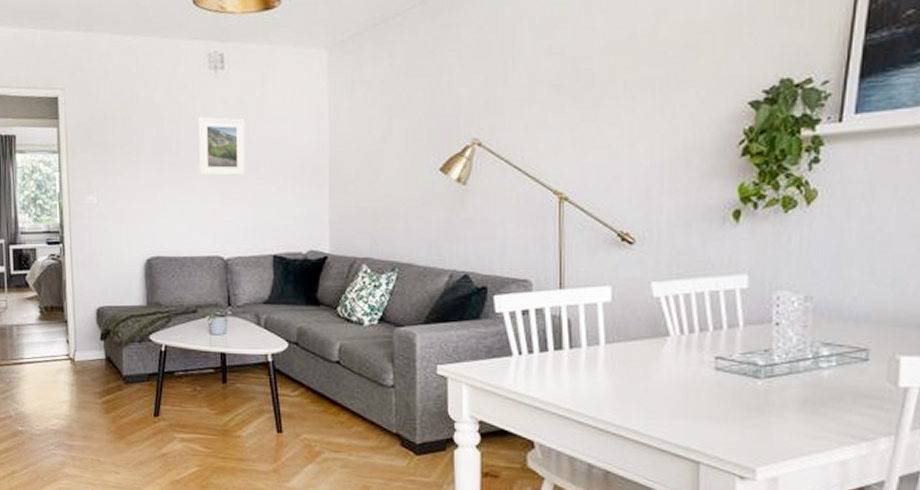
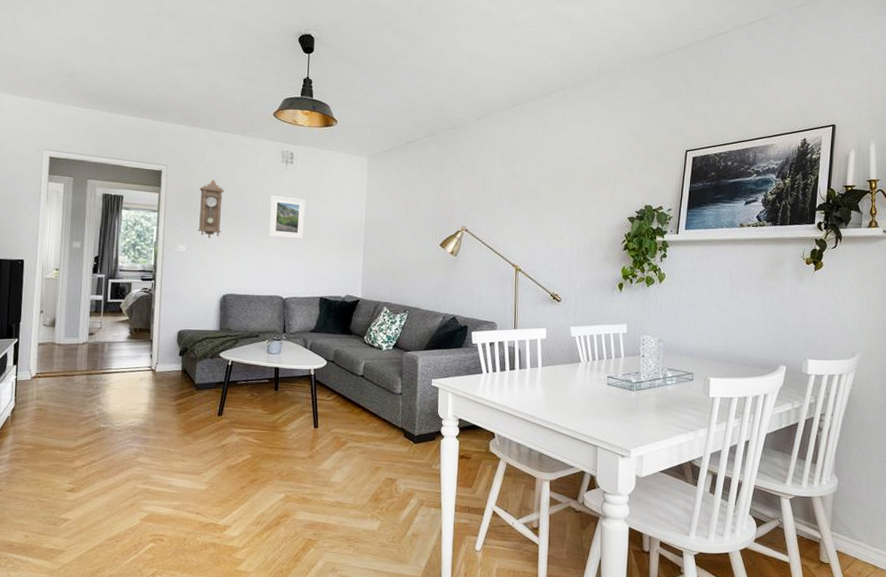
pendulum clock: none [106,103,139,184] -> present [198,180,225,239]

